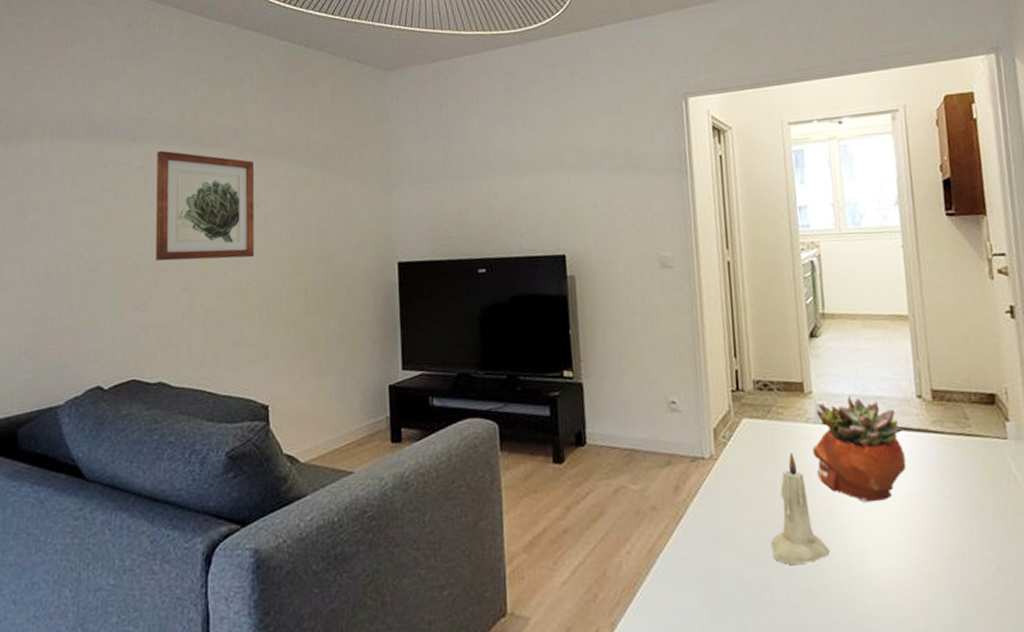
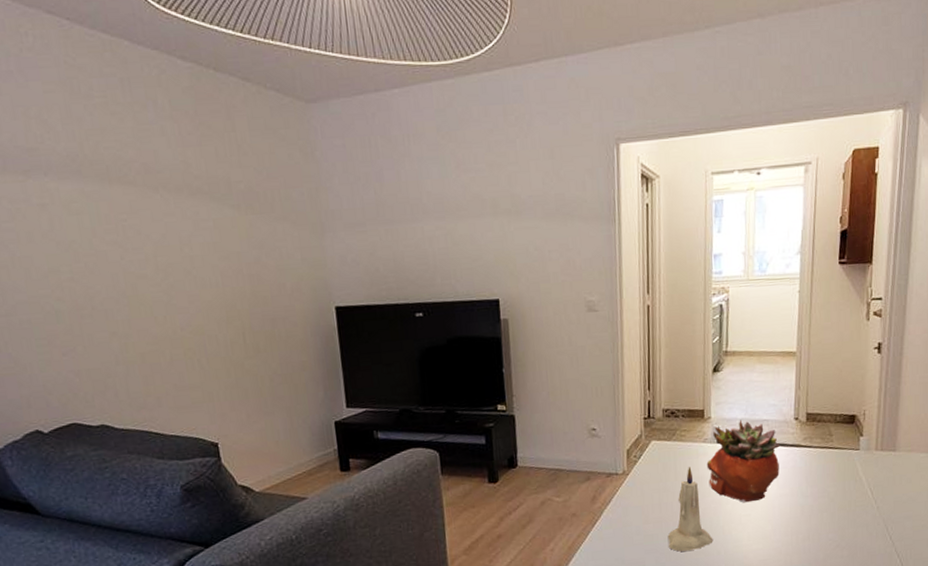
wall art: present [156,150,255,261] -> none [57,186,185,306]

